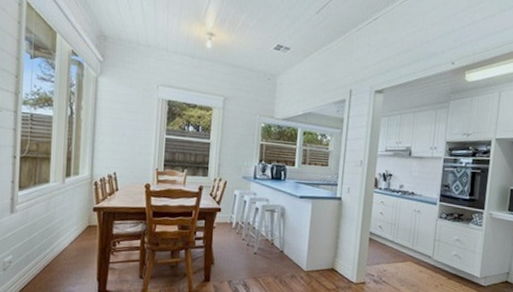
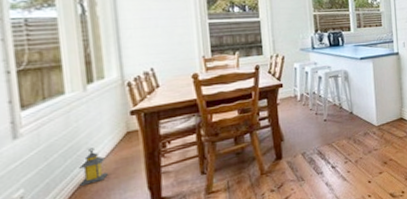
lantern: none [49,233,70,264] -> present [79,148,108,186]

